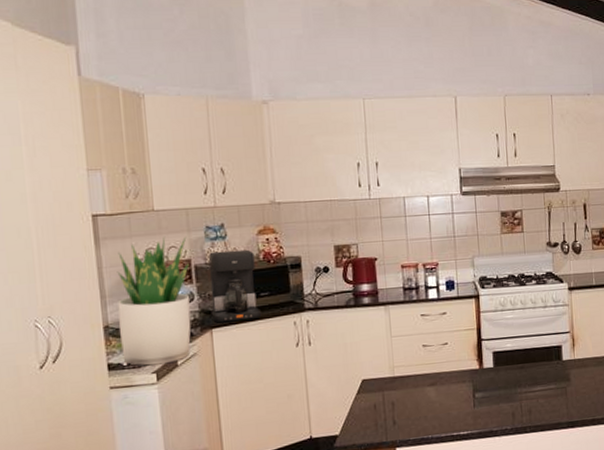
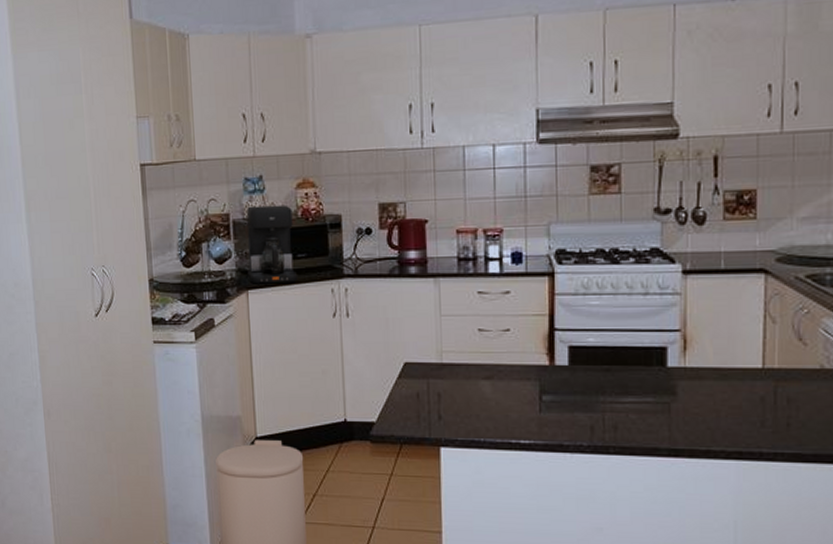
planter: present [117,236,192,367] -> none [161,188,228,323]

